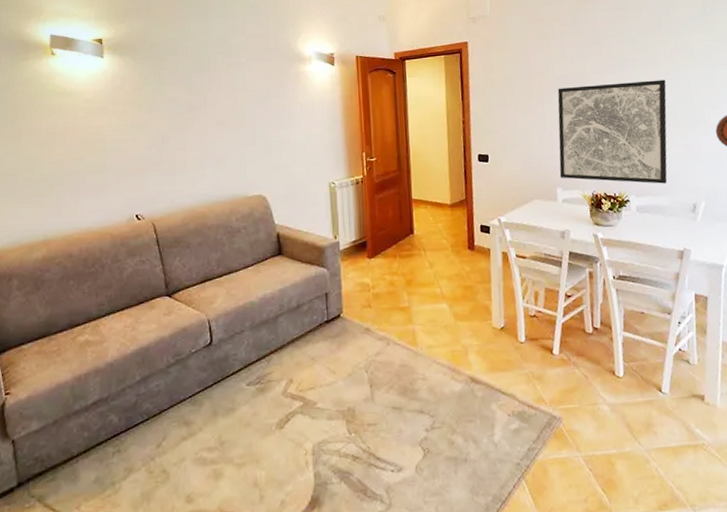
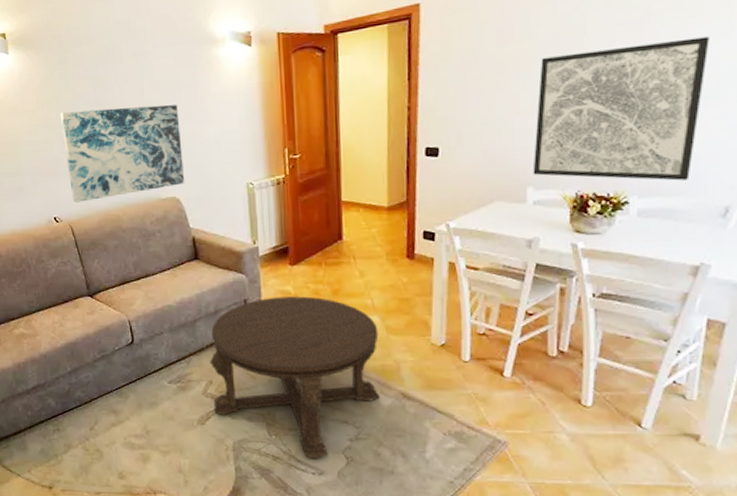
wall art: none [151,110,272,200] -> present [60,104,185,203]
coffee table: none [291,287,451,455] -> present [210,296,380,459]

